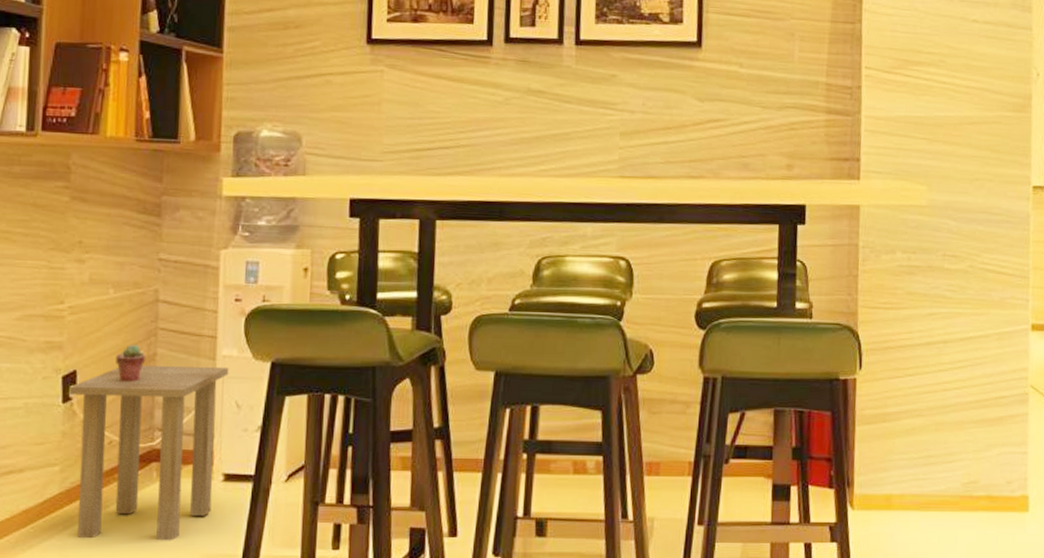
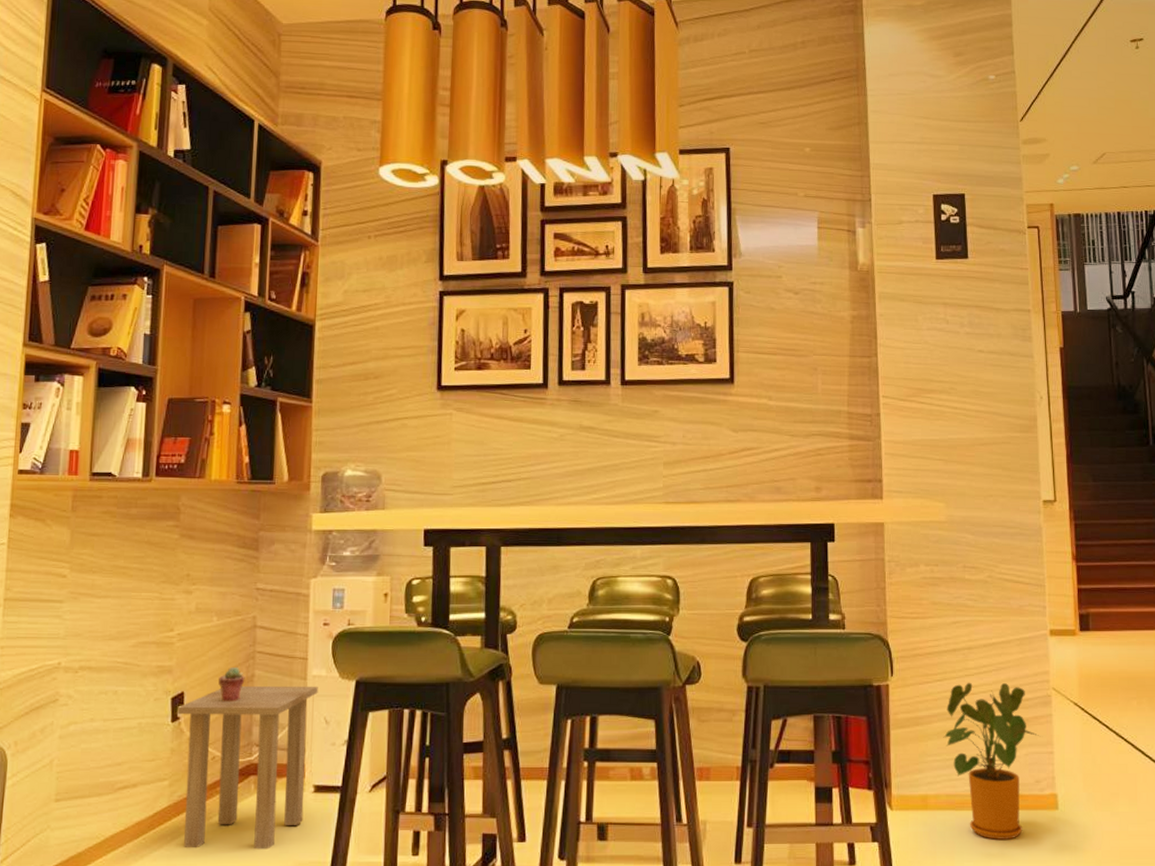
house plant: none [911,377,1015,543] -> present [943,682,1041,841]

